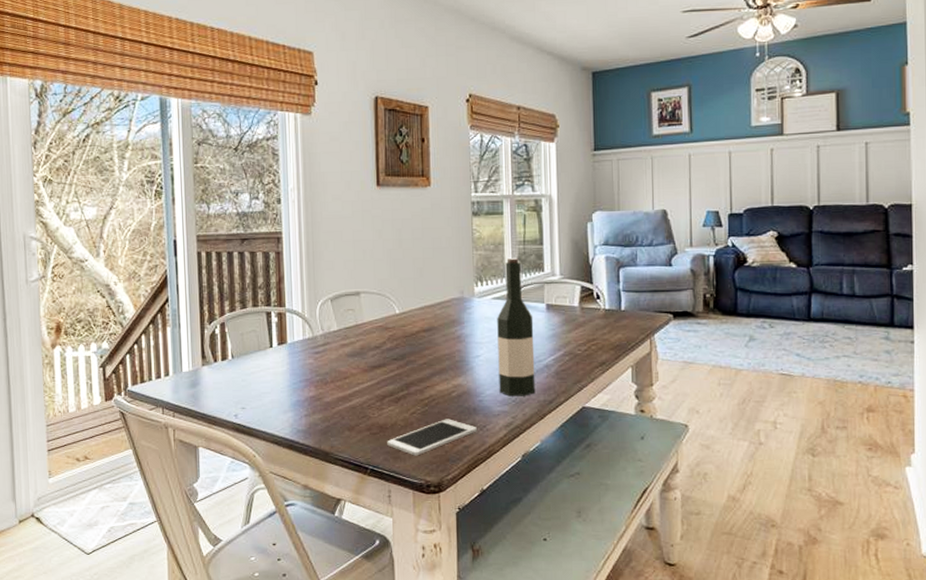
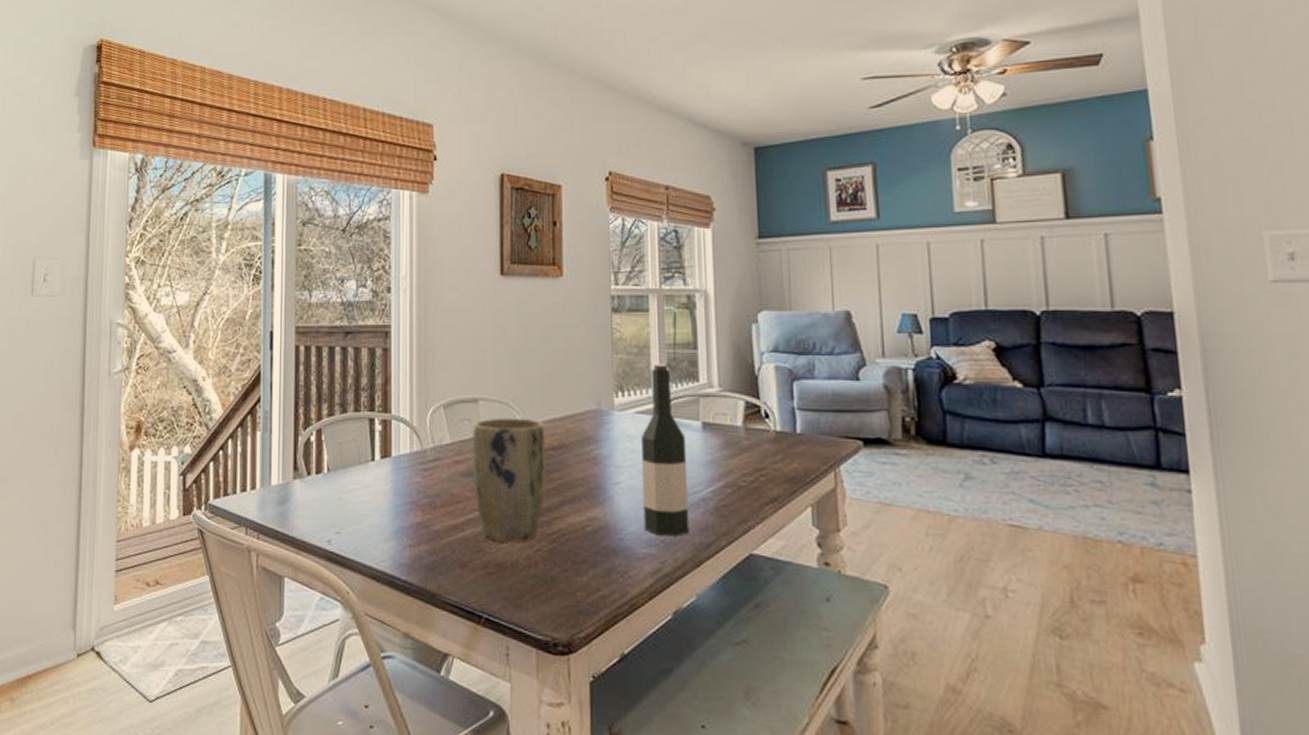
plant pot: none [356,306,419,409] -> present [472,417,547,543]
cell phone: present [387,419,477,456] -> none [506,560,616,605]

